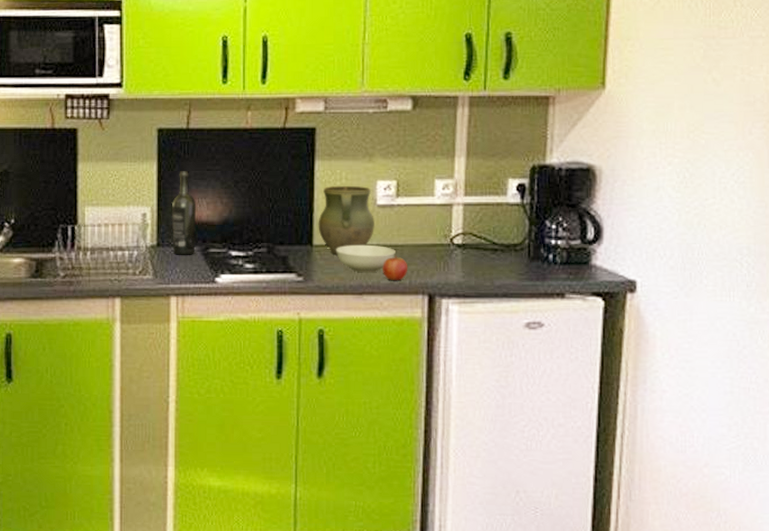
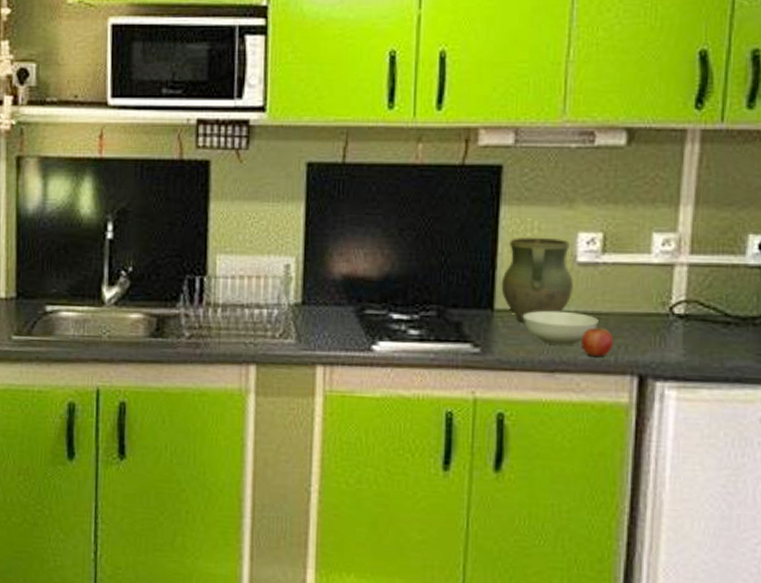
wine bottle: present [172,170,197,255] -> none [320,213,352,317]

